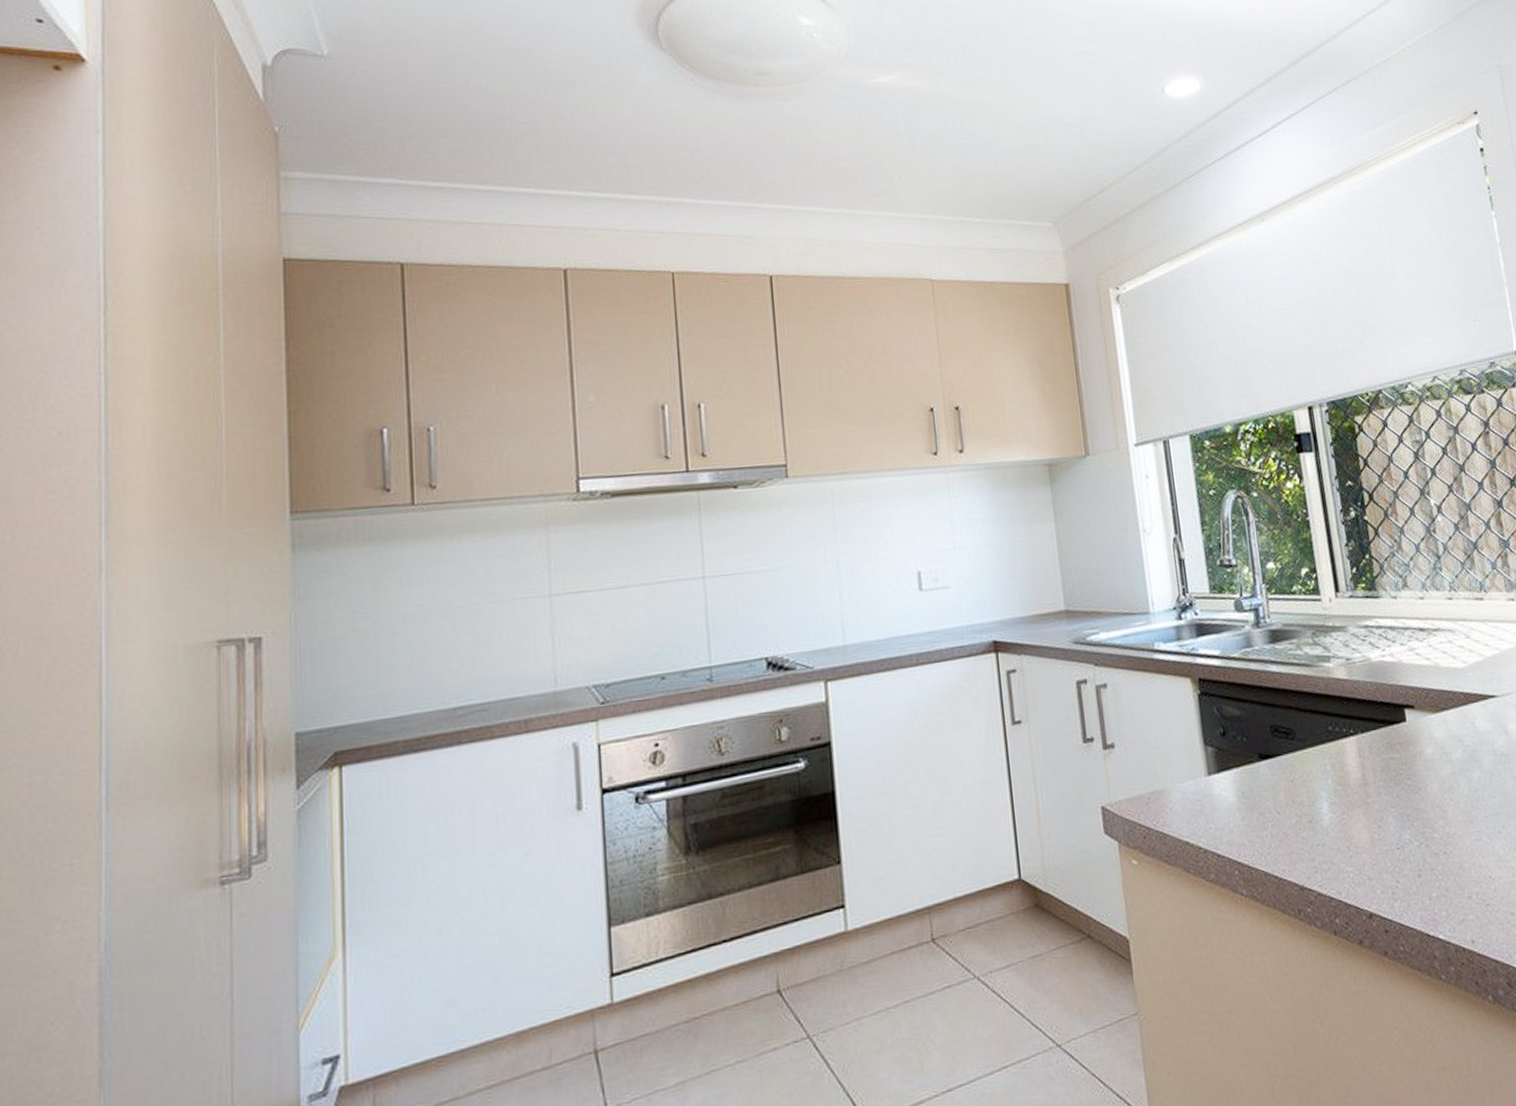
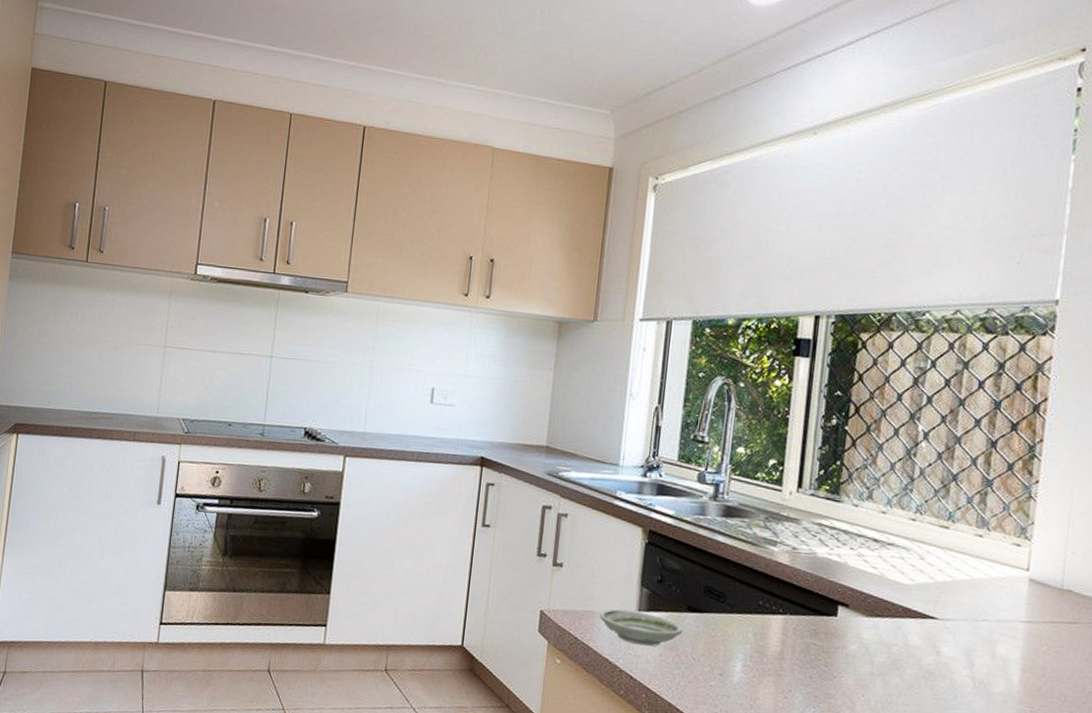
saucer: none [1167,774,1260,816] -> present [599,609,683,647]

